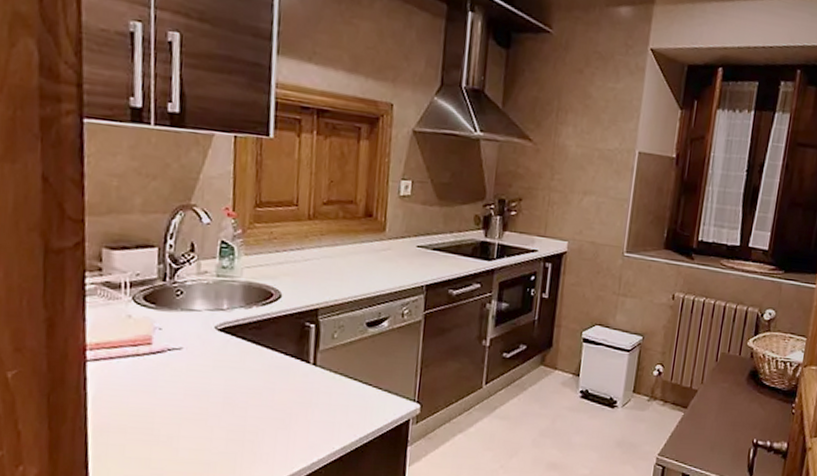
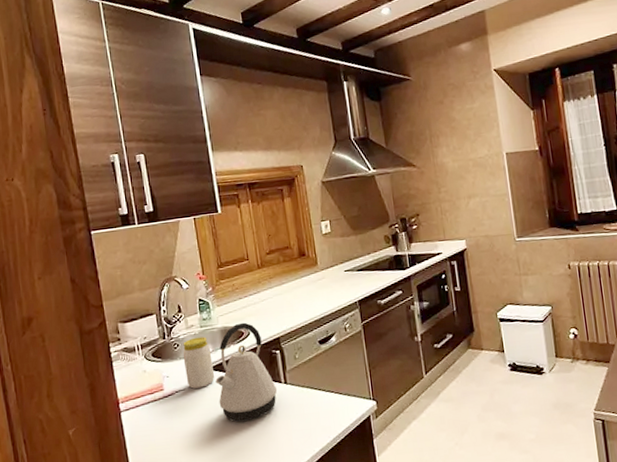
jar: none [185,287,226,351] -> present [183,336,215,389]
kettle: none [223,281,302,401] -> present [215,322,277,422]

